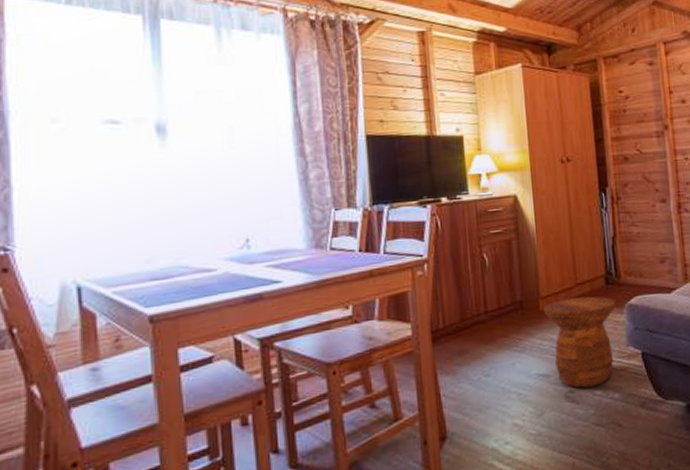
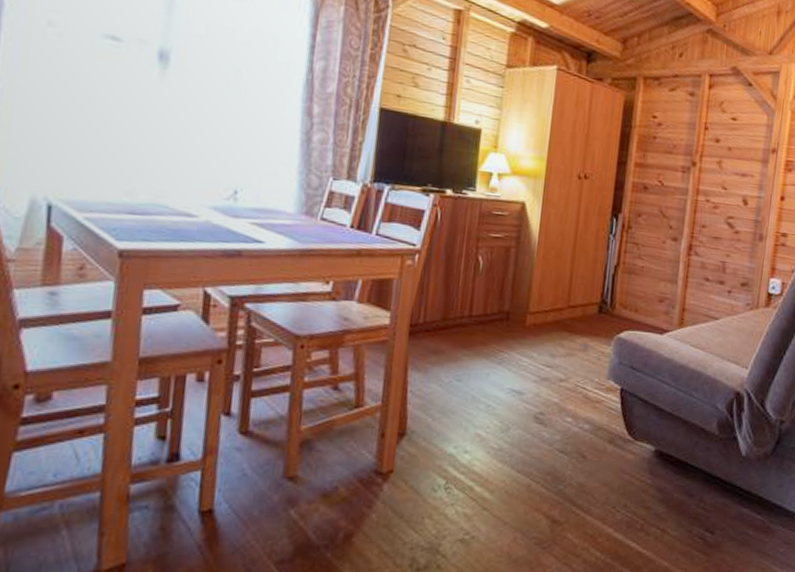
side table: present [544,296,616,388] -> none [529,319,605,413]

